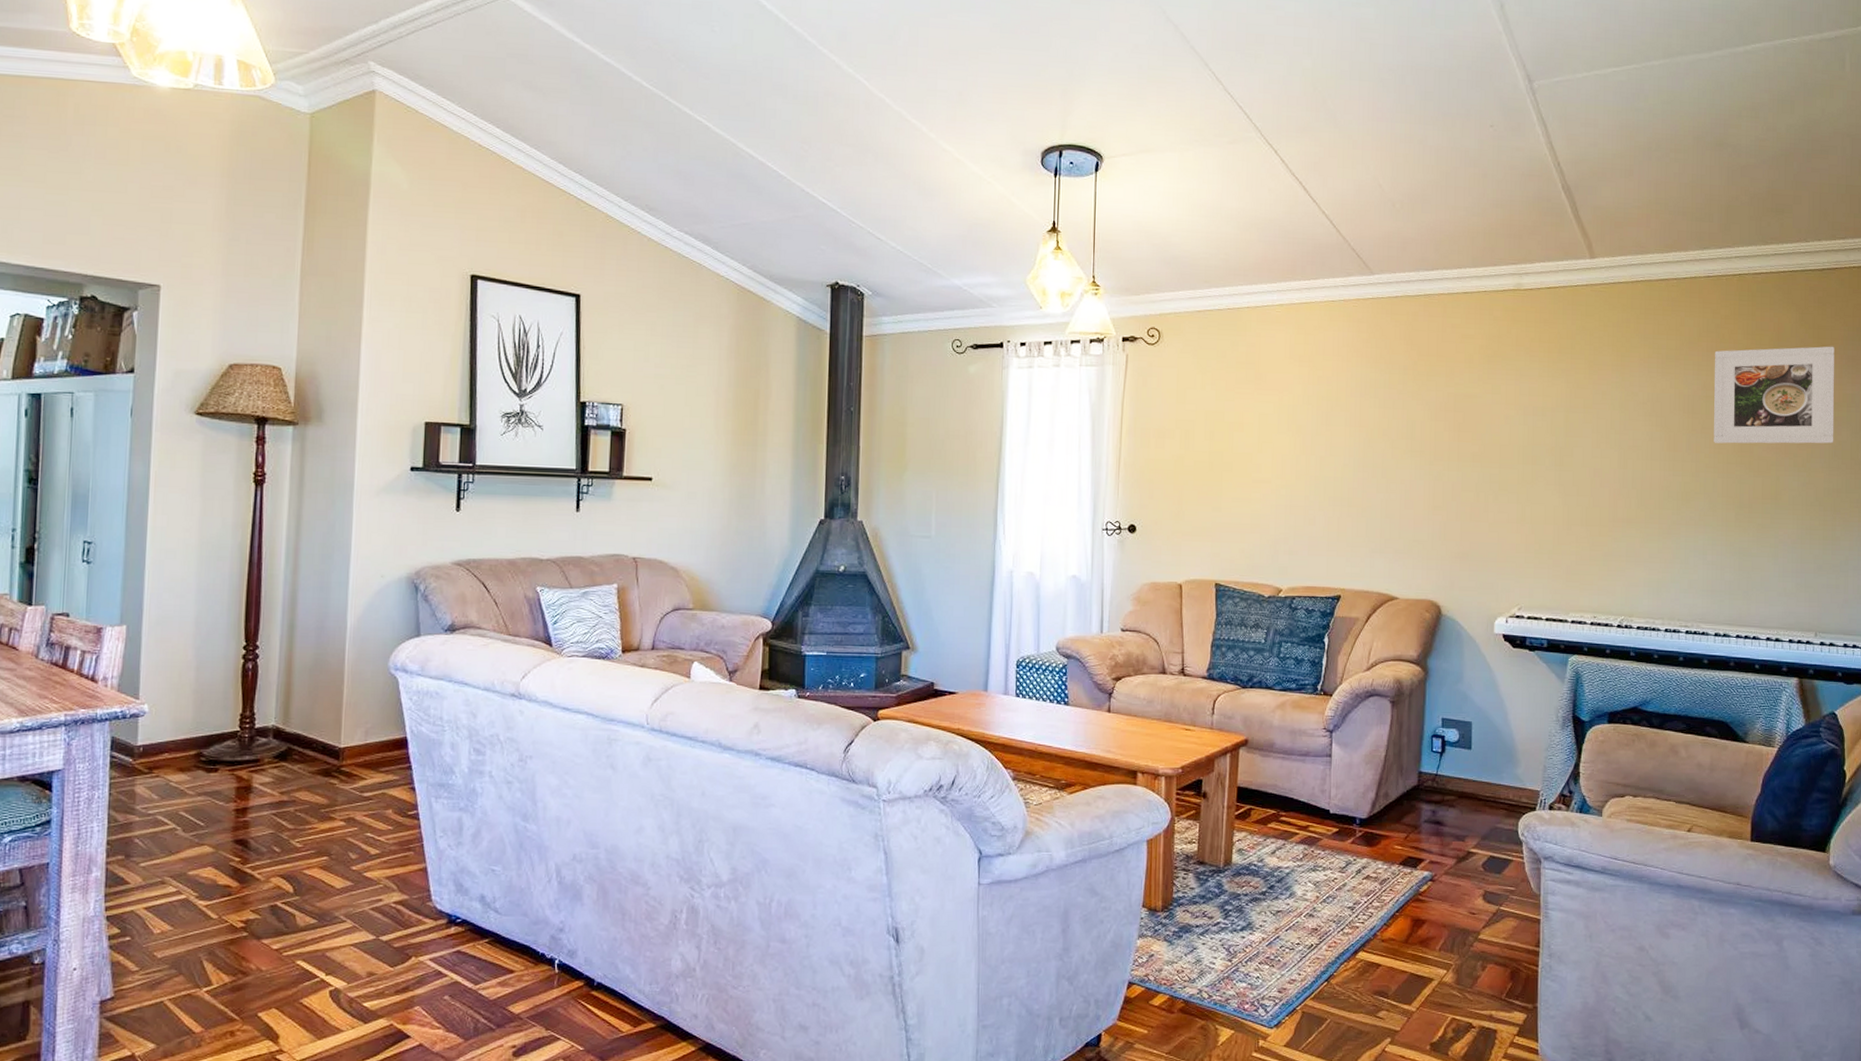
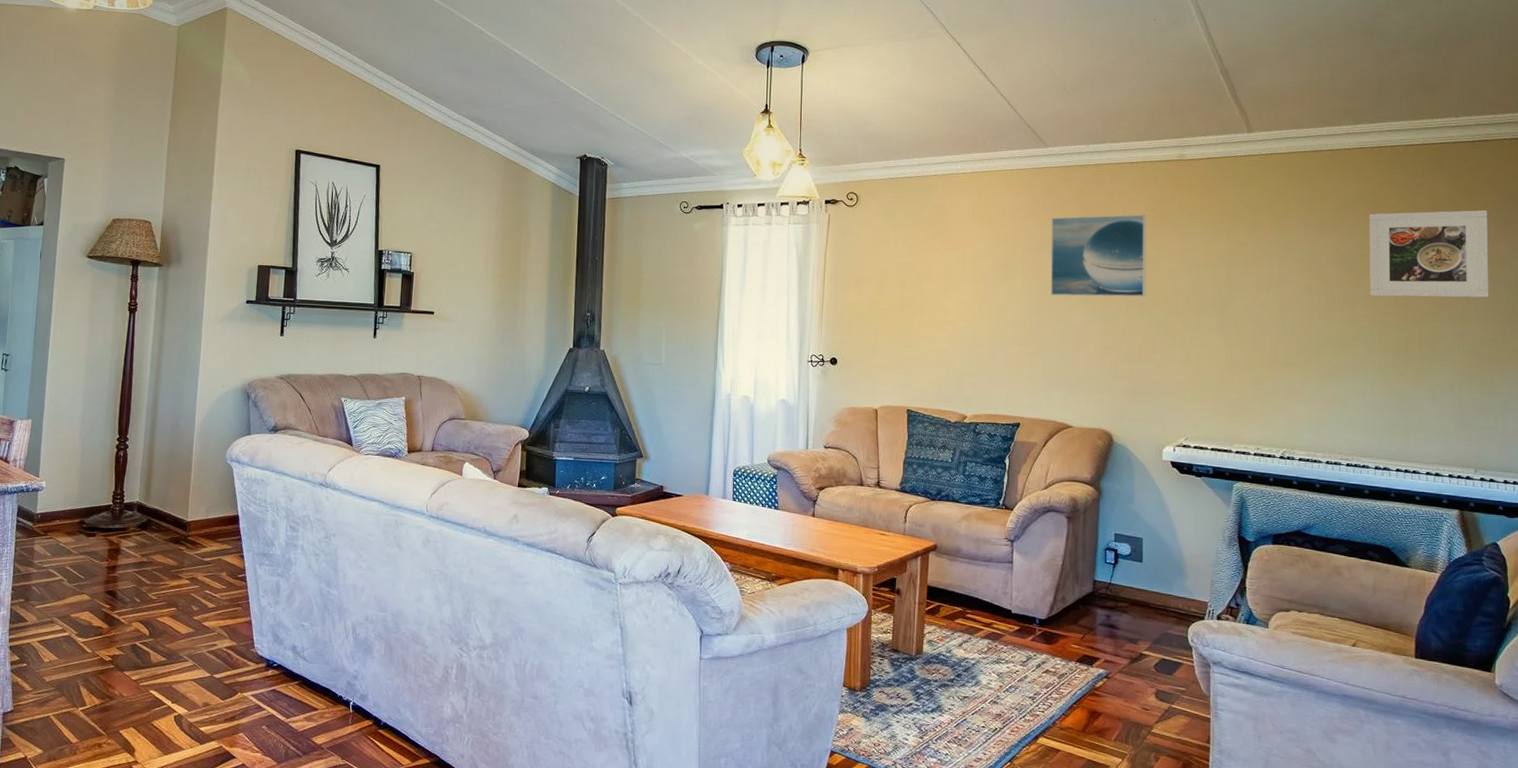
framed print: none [1375,352,1481,448] -> present [1050,214,1147,297]

